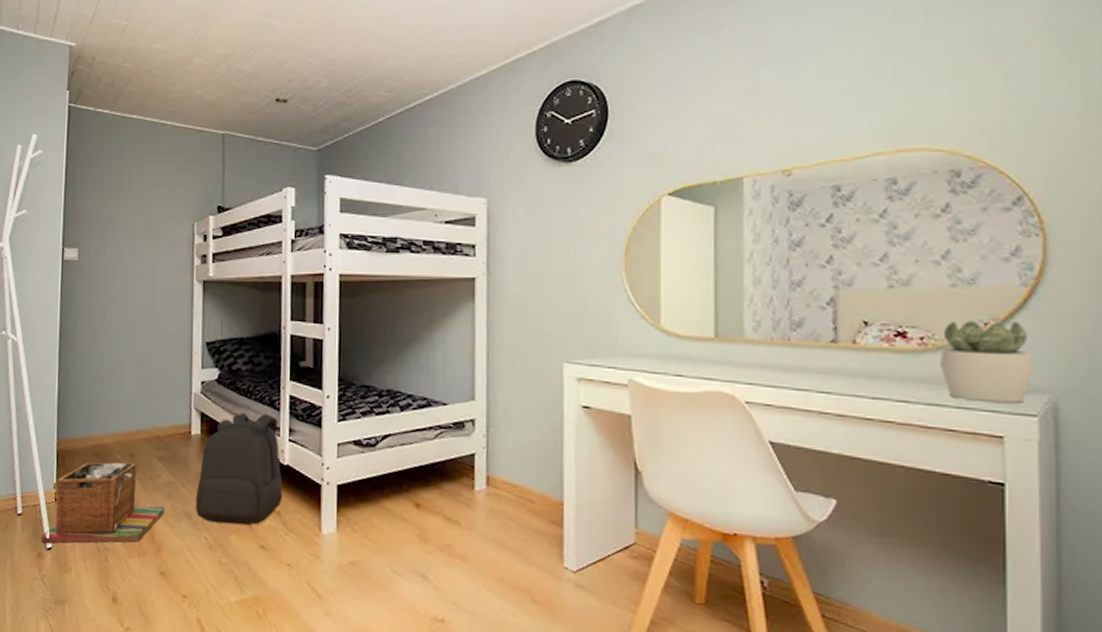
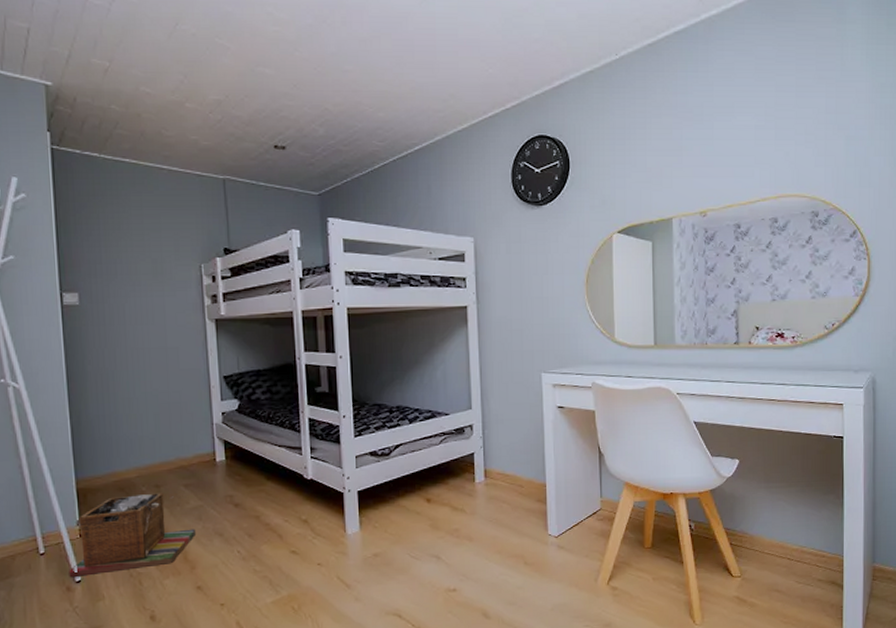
backpack: present [195,412,283,525] -> none [225,436,309,537]
succulent plant: present [940,320,1033,405] -> none [805,322,861,381]

